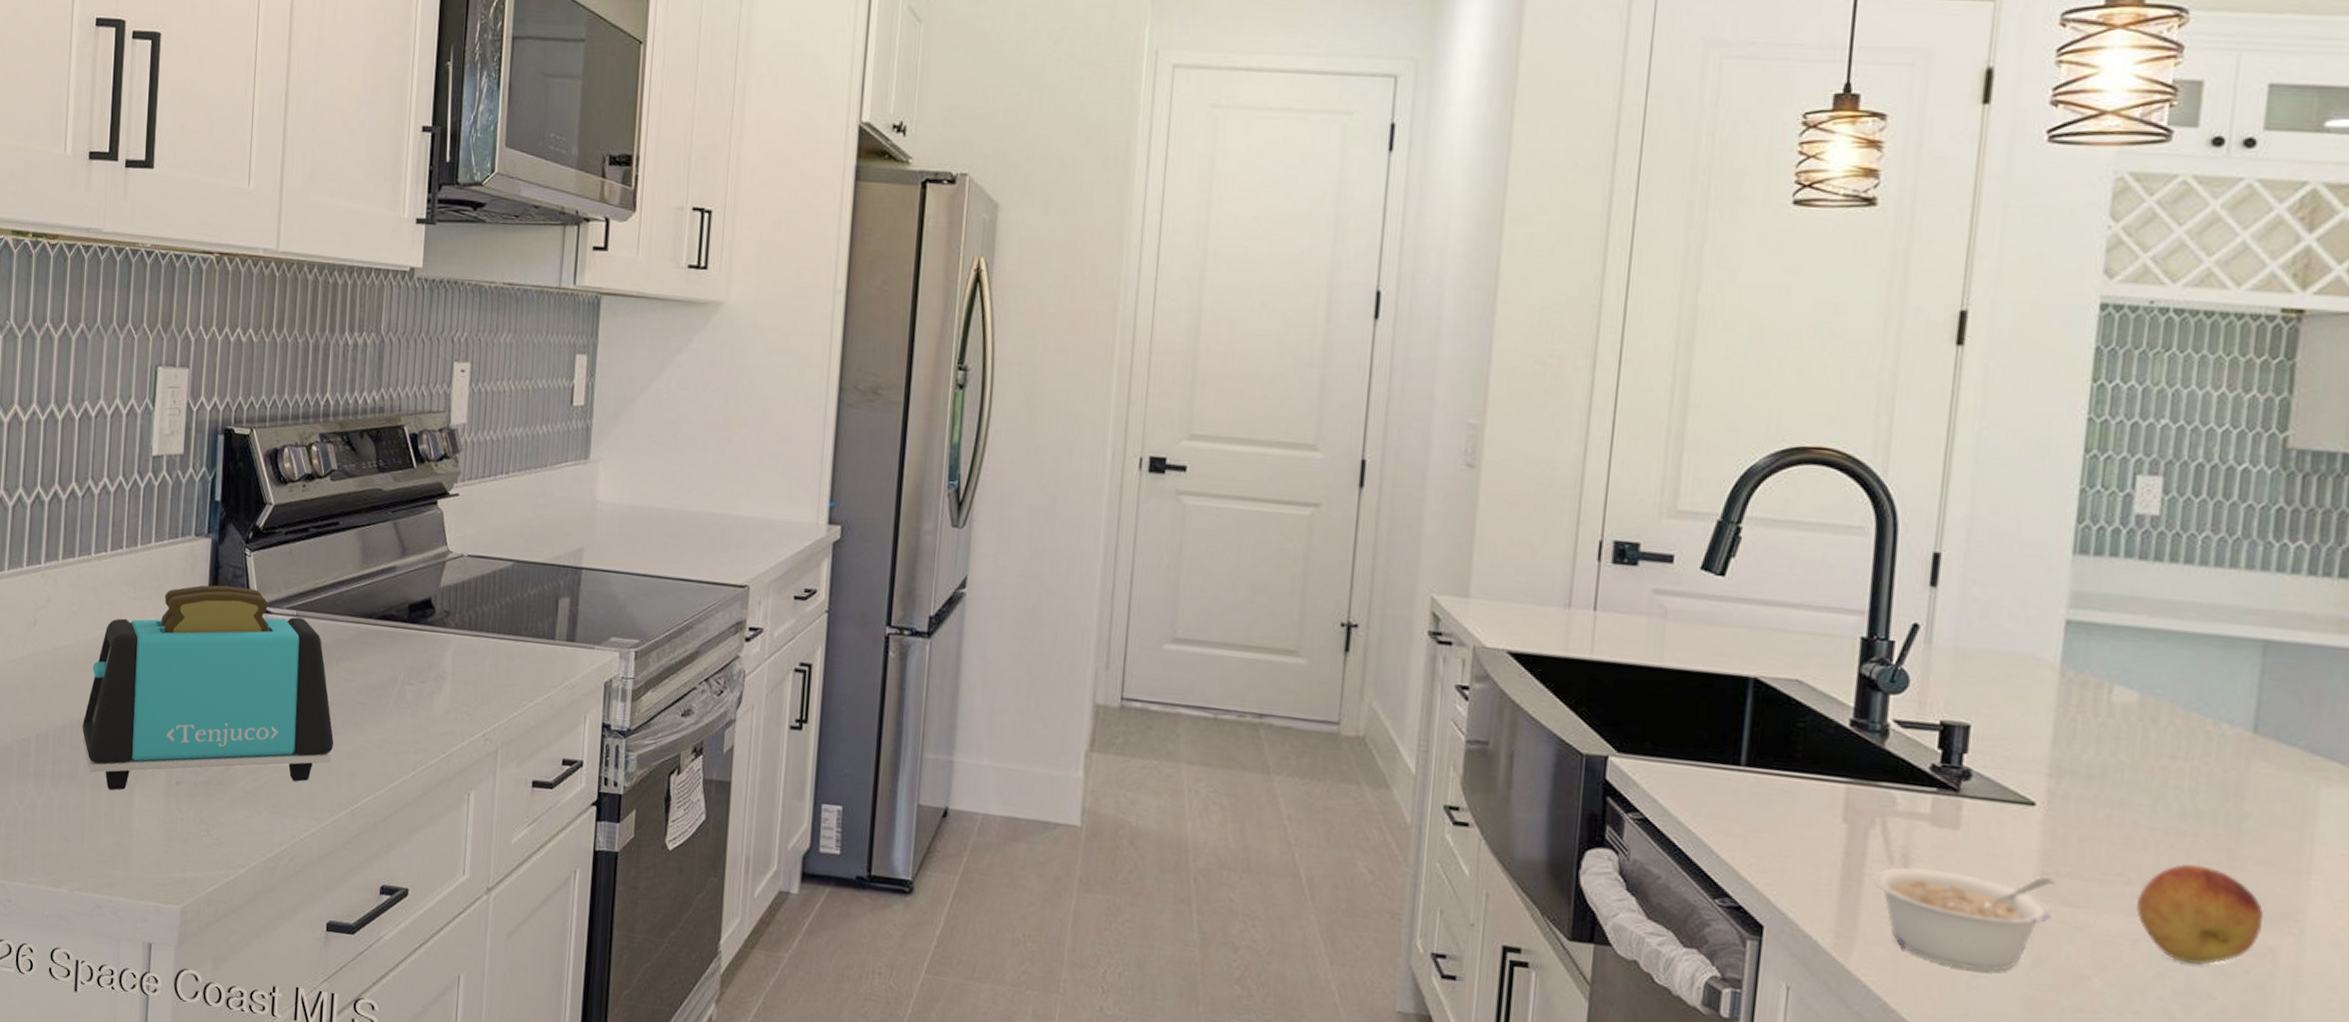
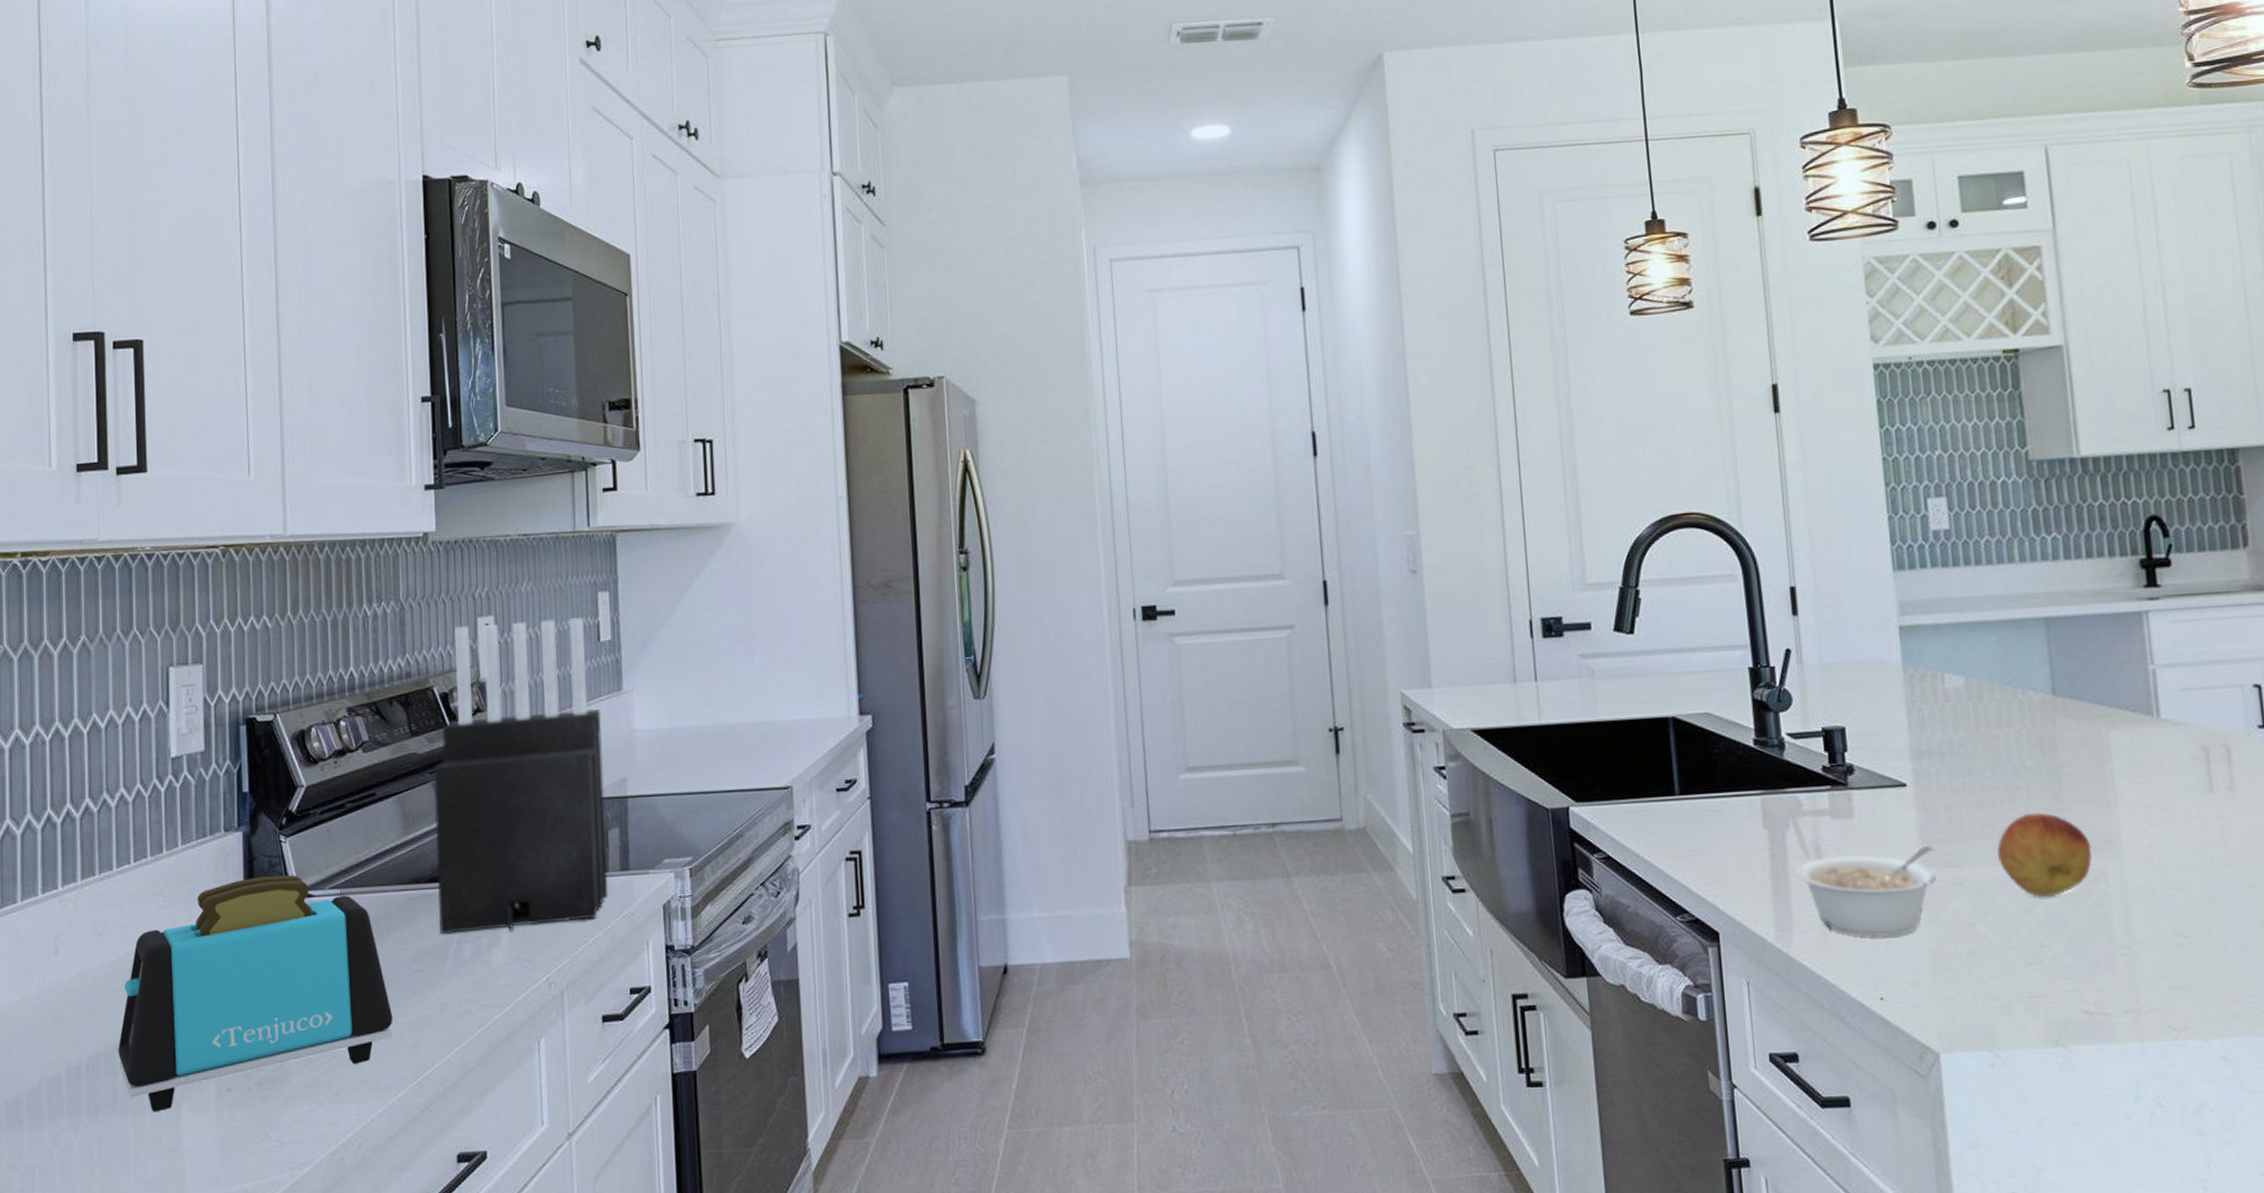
knife block: none [386,368,566,684] -> present [434,617,609,935]

